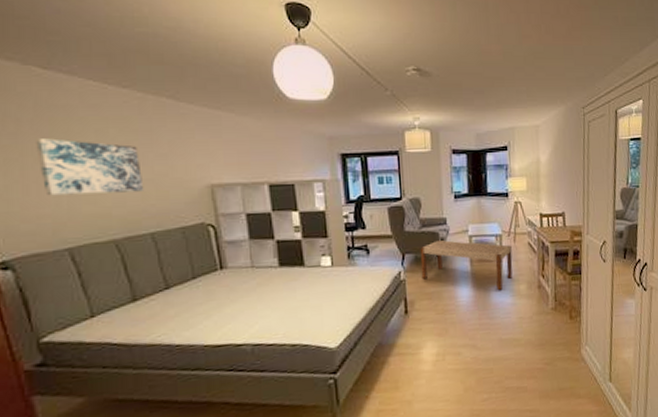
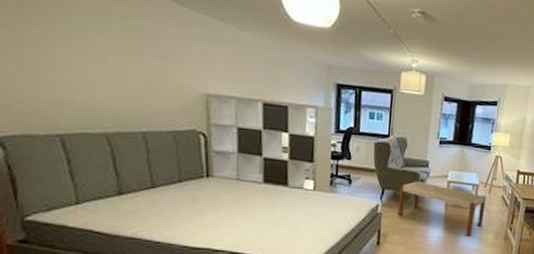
wall art: present [36,138,144,196] -> none [35,21,140,90]

